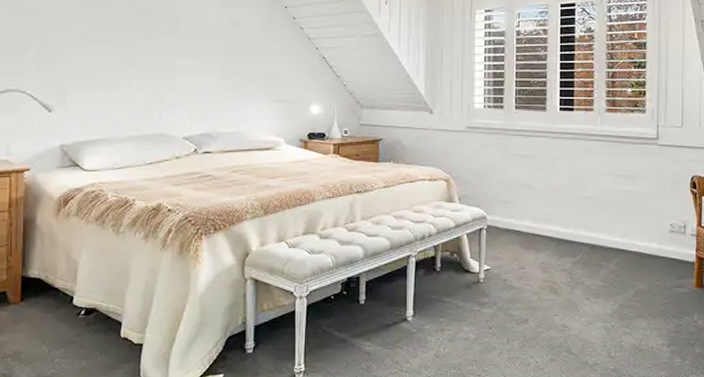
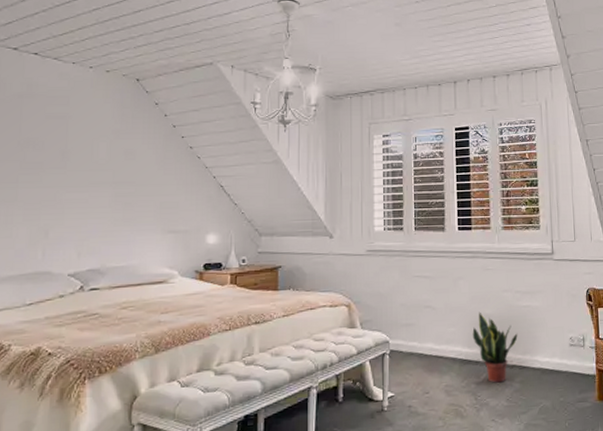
potted plant: none [570,193,616,263] -> present [472,311,518,383]

